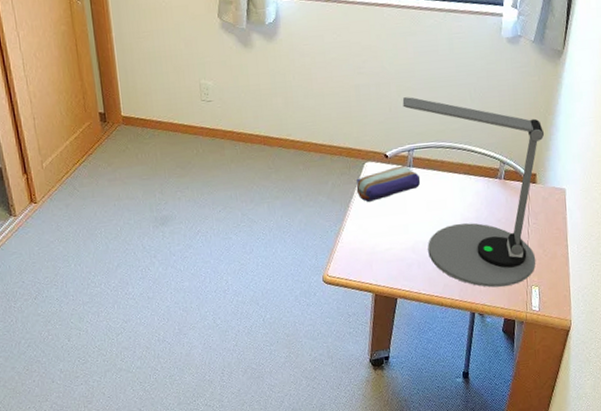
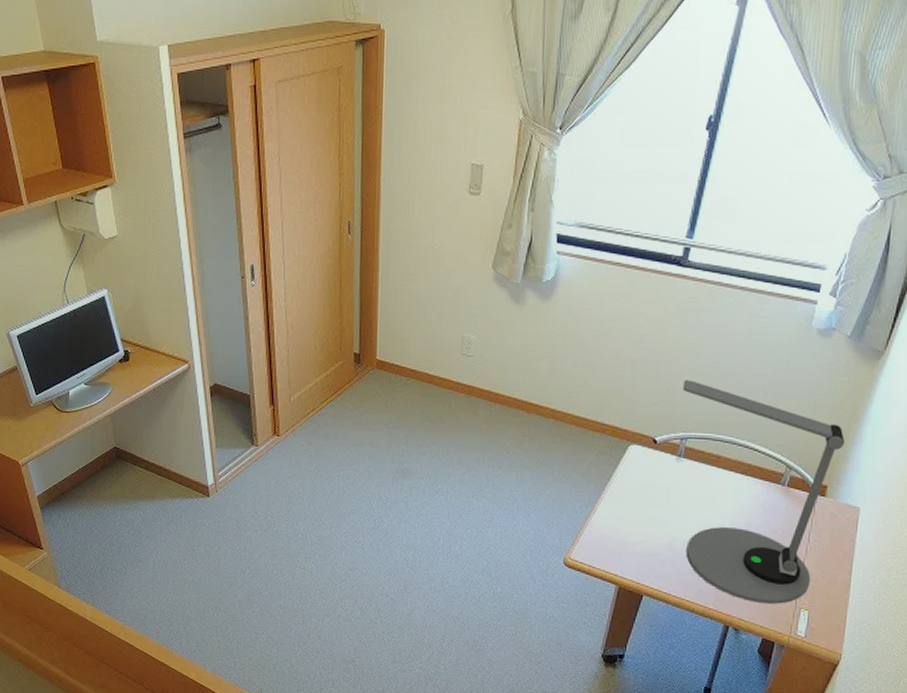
pencil case: present [356,166,421,203] -> none [615,455,690,489]

